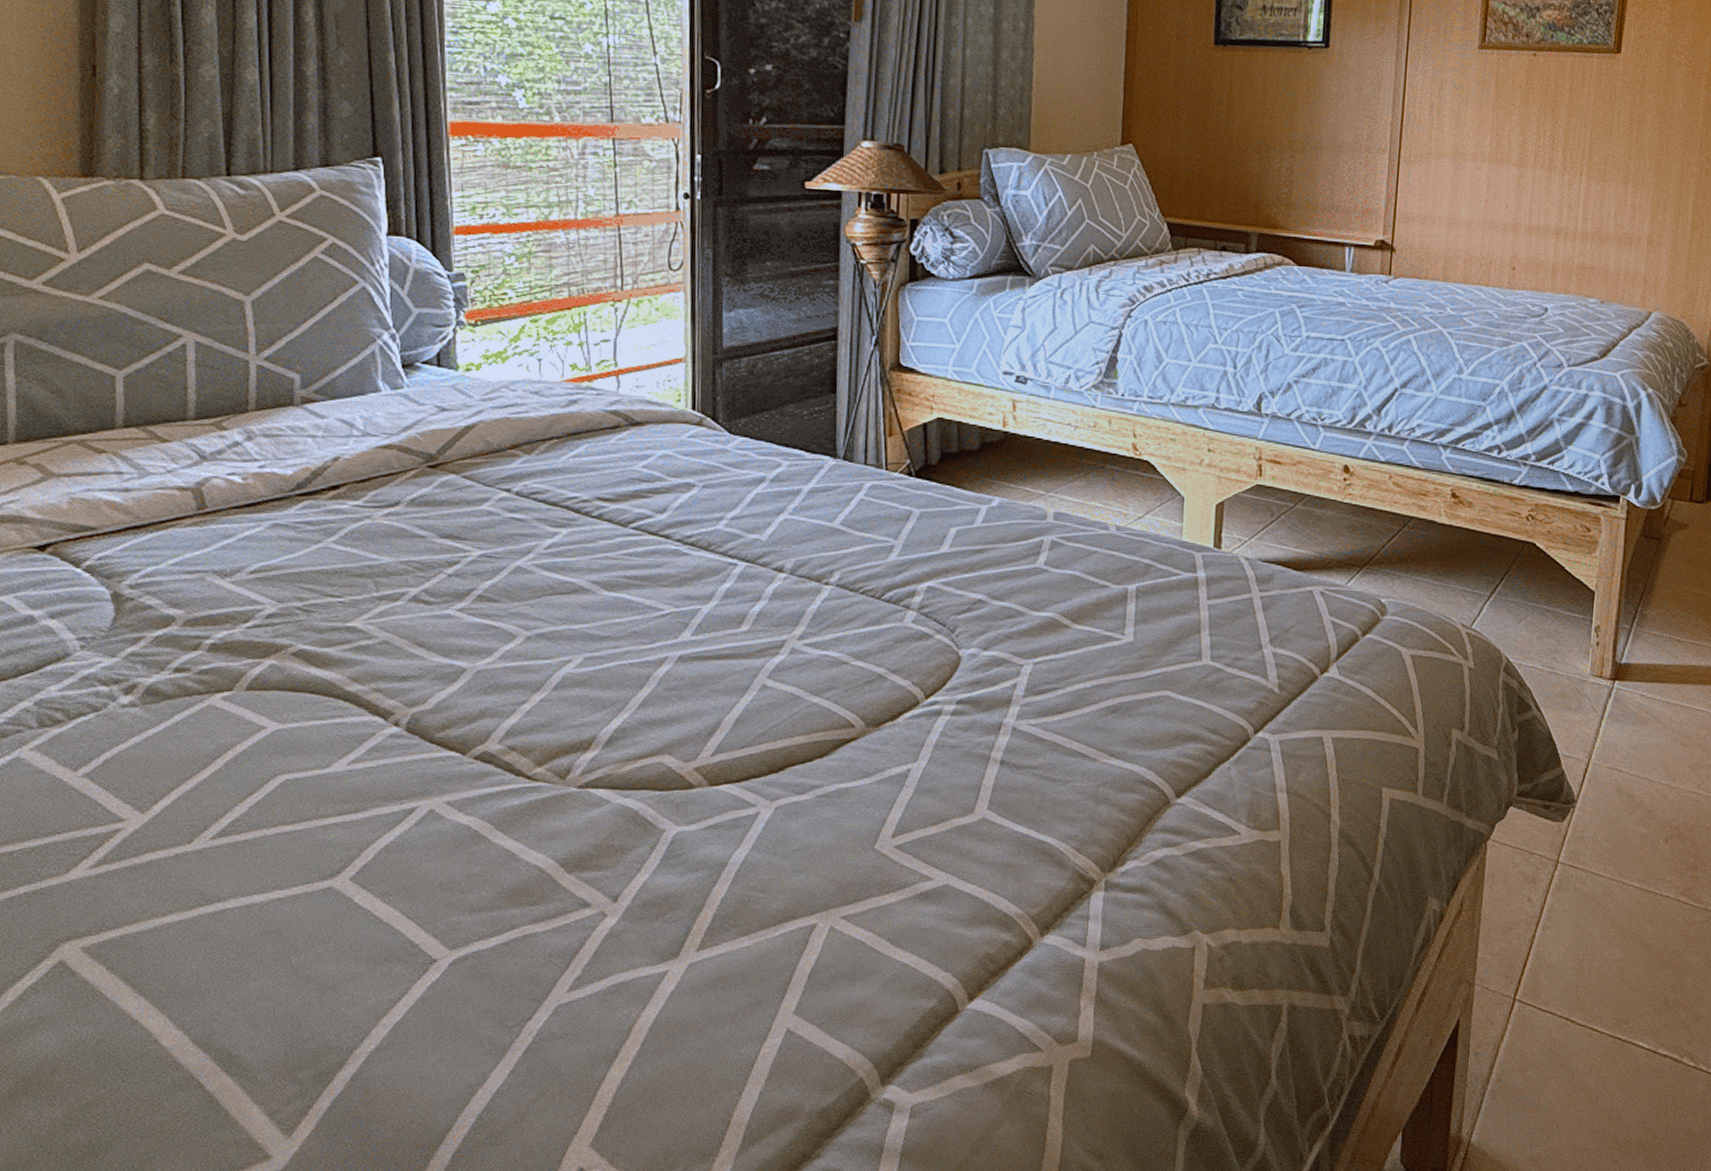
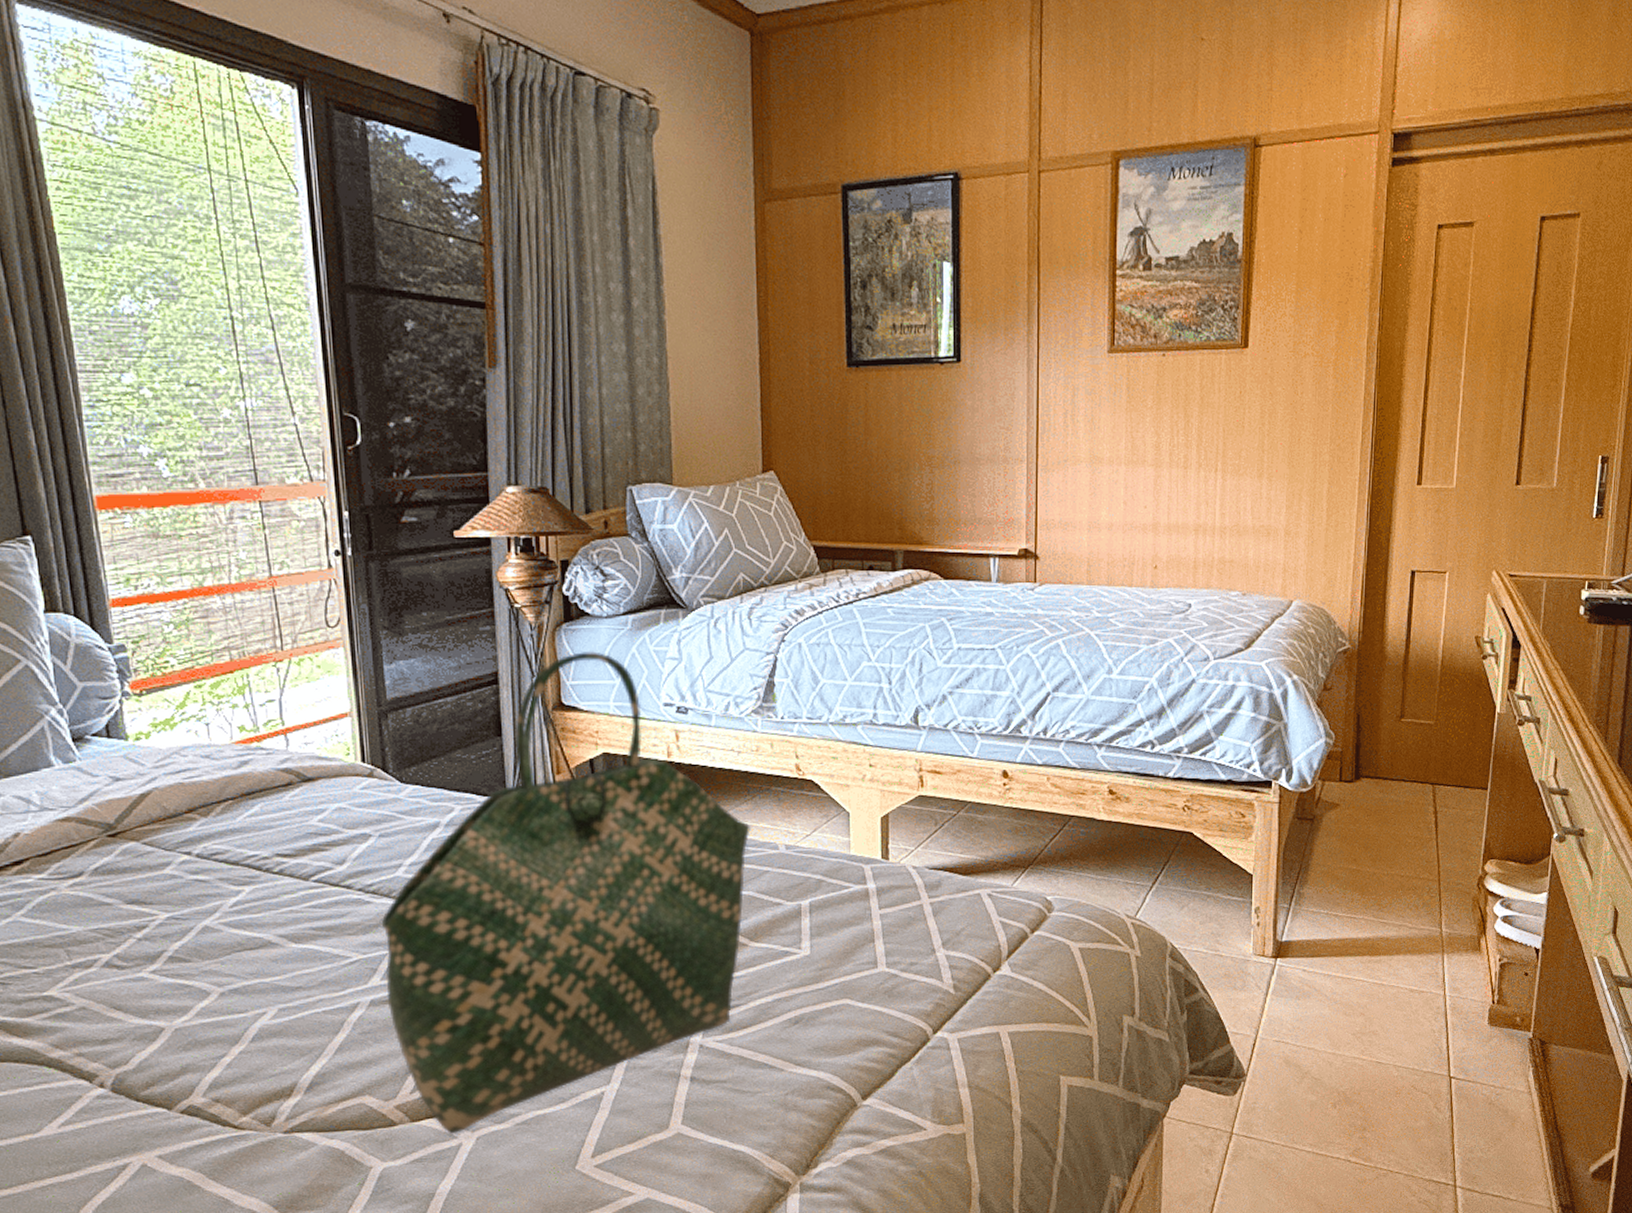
tote bag: none [696,313,1083,802] -> present [382,651,752,1134]

